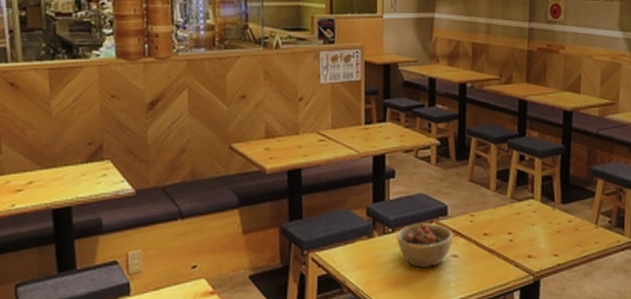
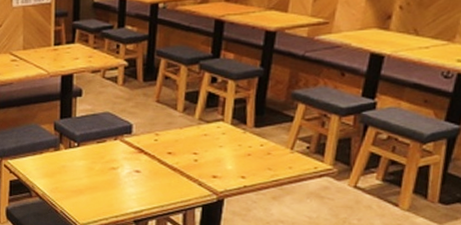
bowl: present [397,223,454,269] -> none [82,140,137,181]

